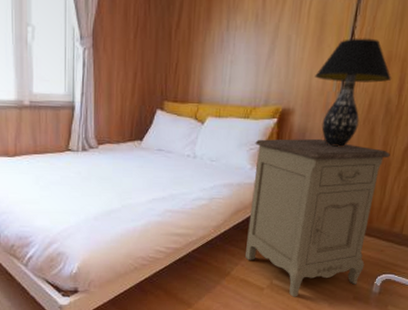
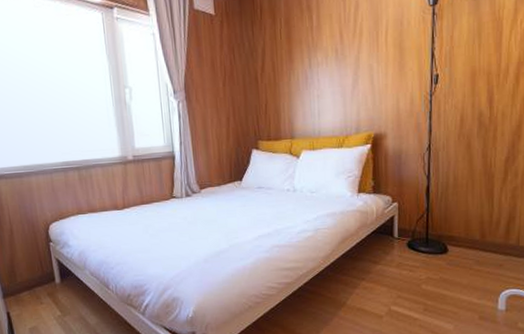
nightstand: present [244,138,390,297] -> none [352,158,492,322]
table lamp: present [315,38,392,147] -> none [402,57,480,165]

